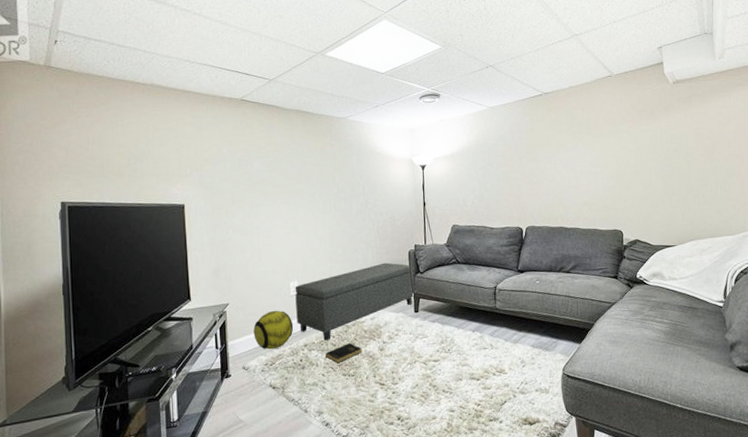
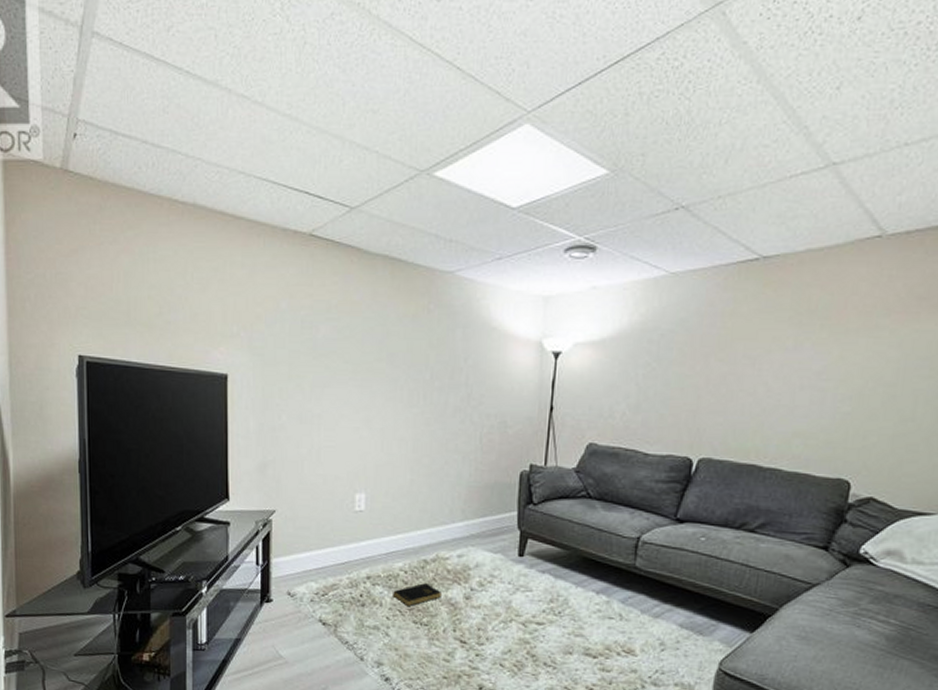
ball: present [253,310,294,350] -> none [304,527,355,577]
ottoman: present [295,262,414,341] -> none [360,483,522,576]

